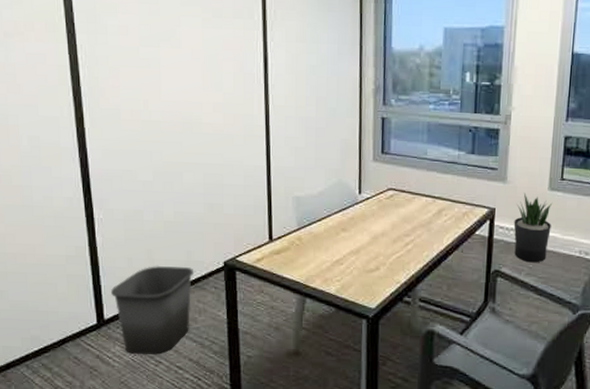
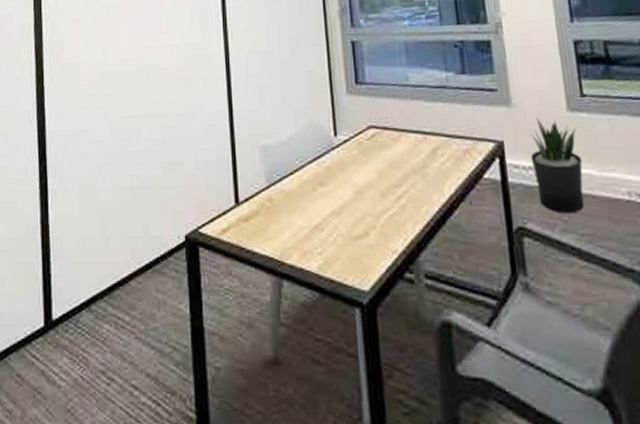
waste bin: present [110,265,194,355] -> none [60,244,152,370]

